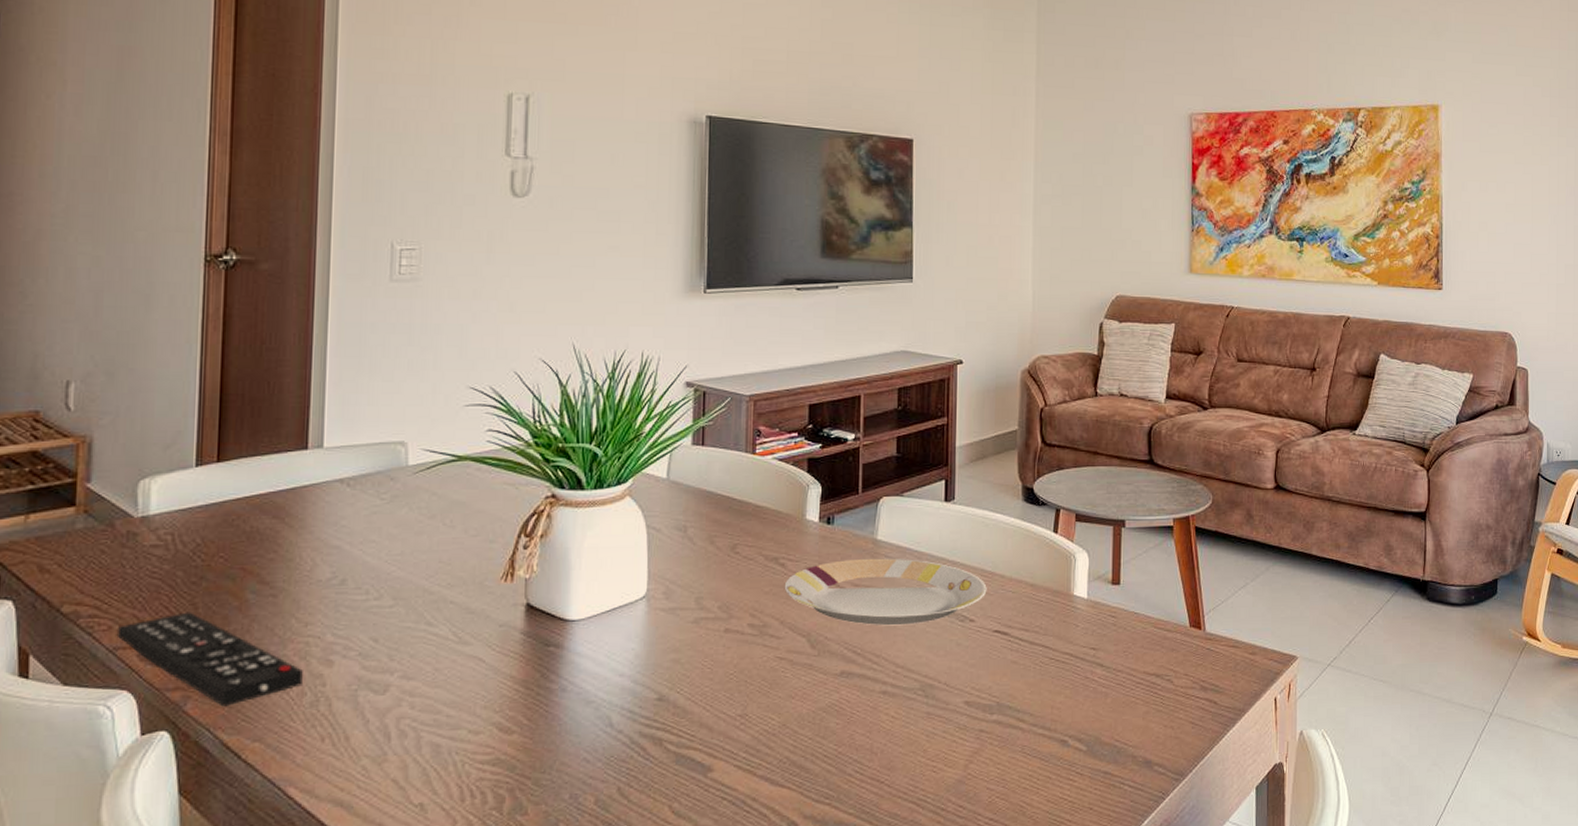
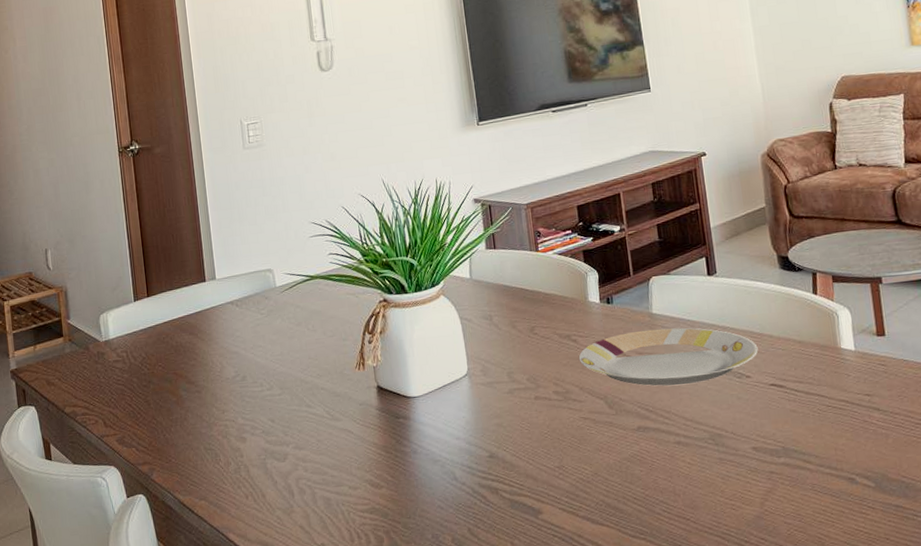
remote control: present [116,612,303,707] -> none [101,407,227,475]

